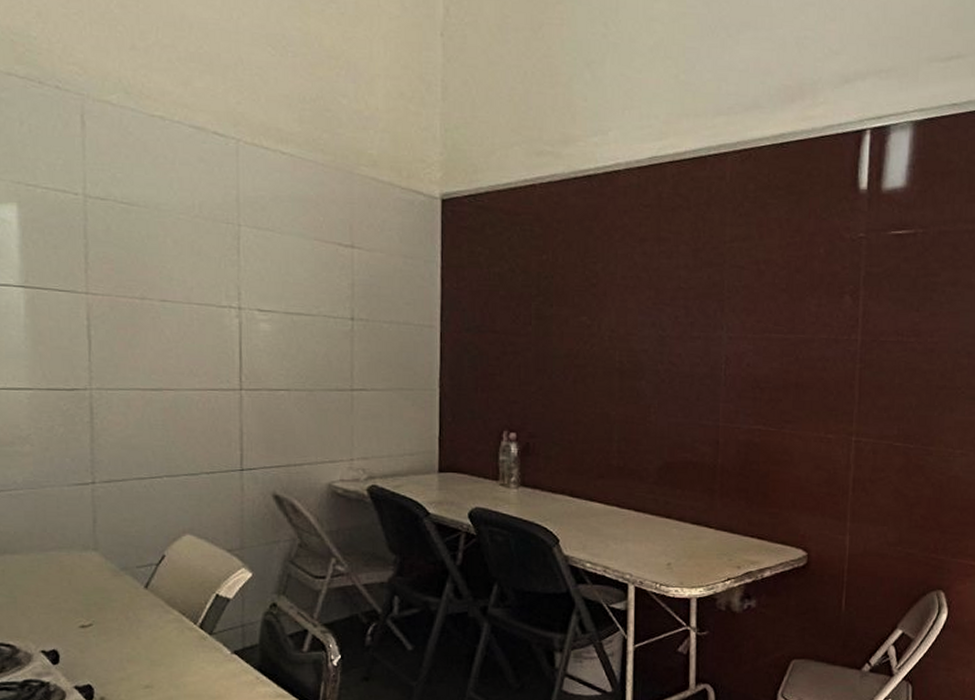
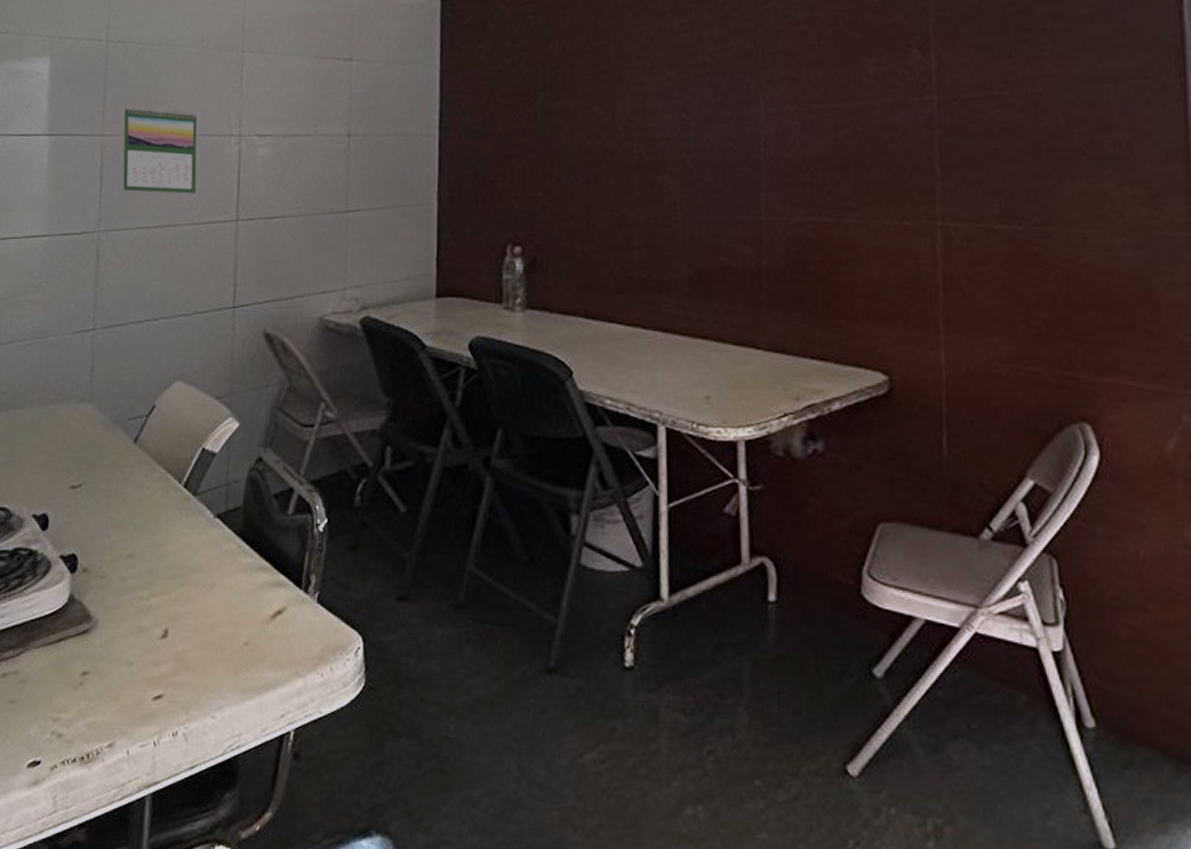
calendar: none [110,267,195,360] -> present [123,107,198,194]

